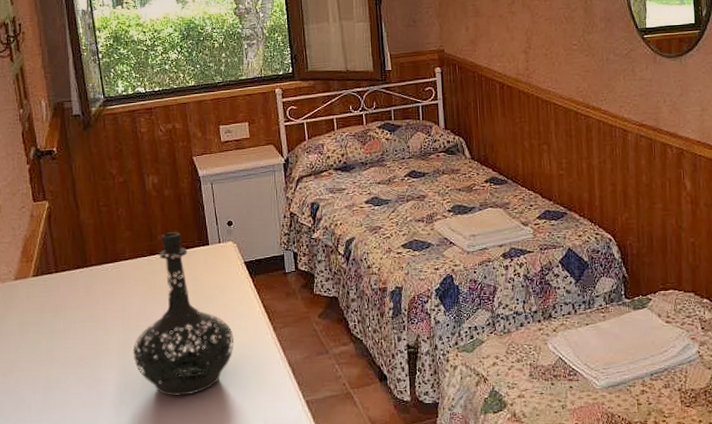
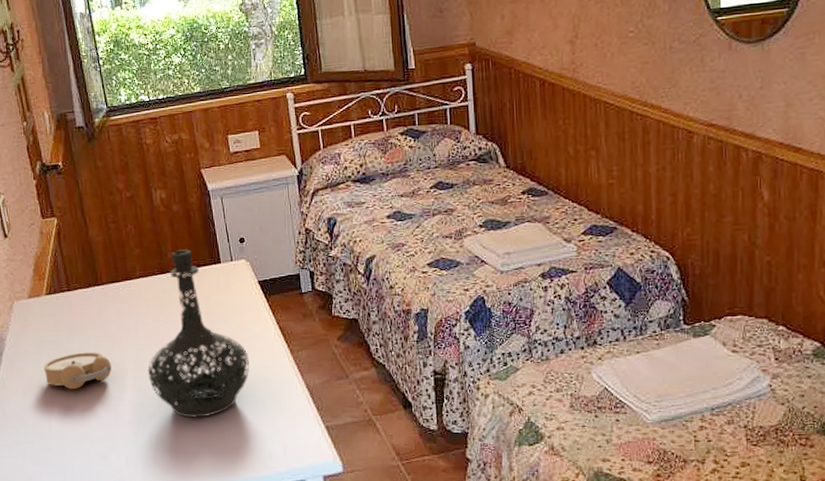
alarm clock: none [26,332,96,371] -> present [43,352,112,389]

